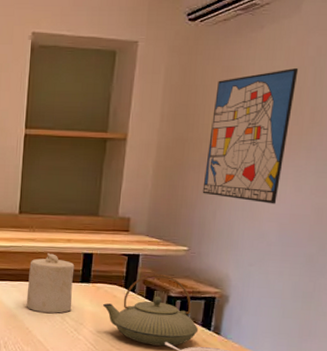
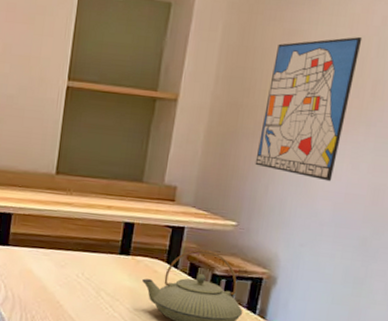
candle: present [26,252,75,313] -> none [58,219,114,287]

